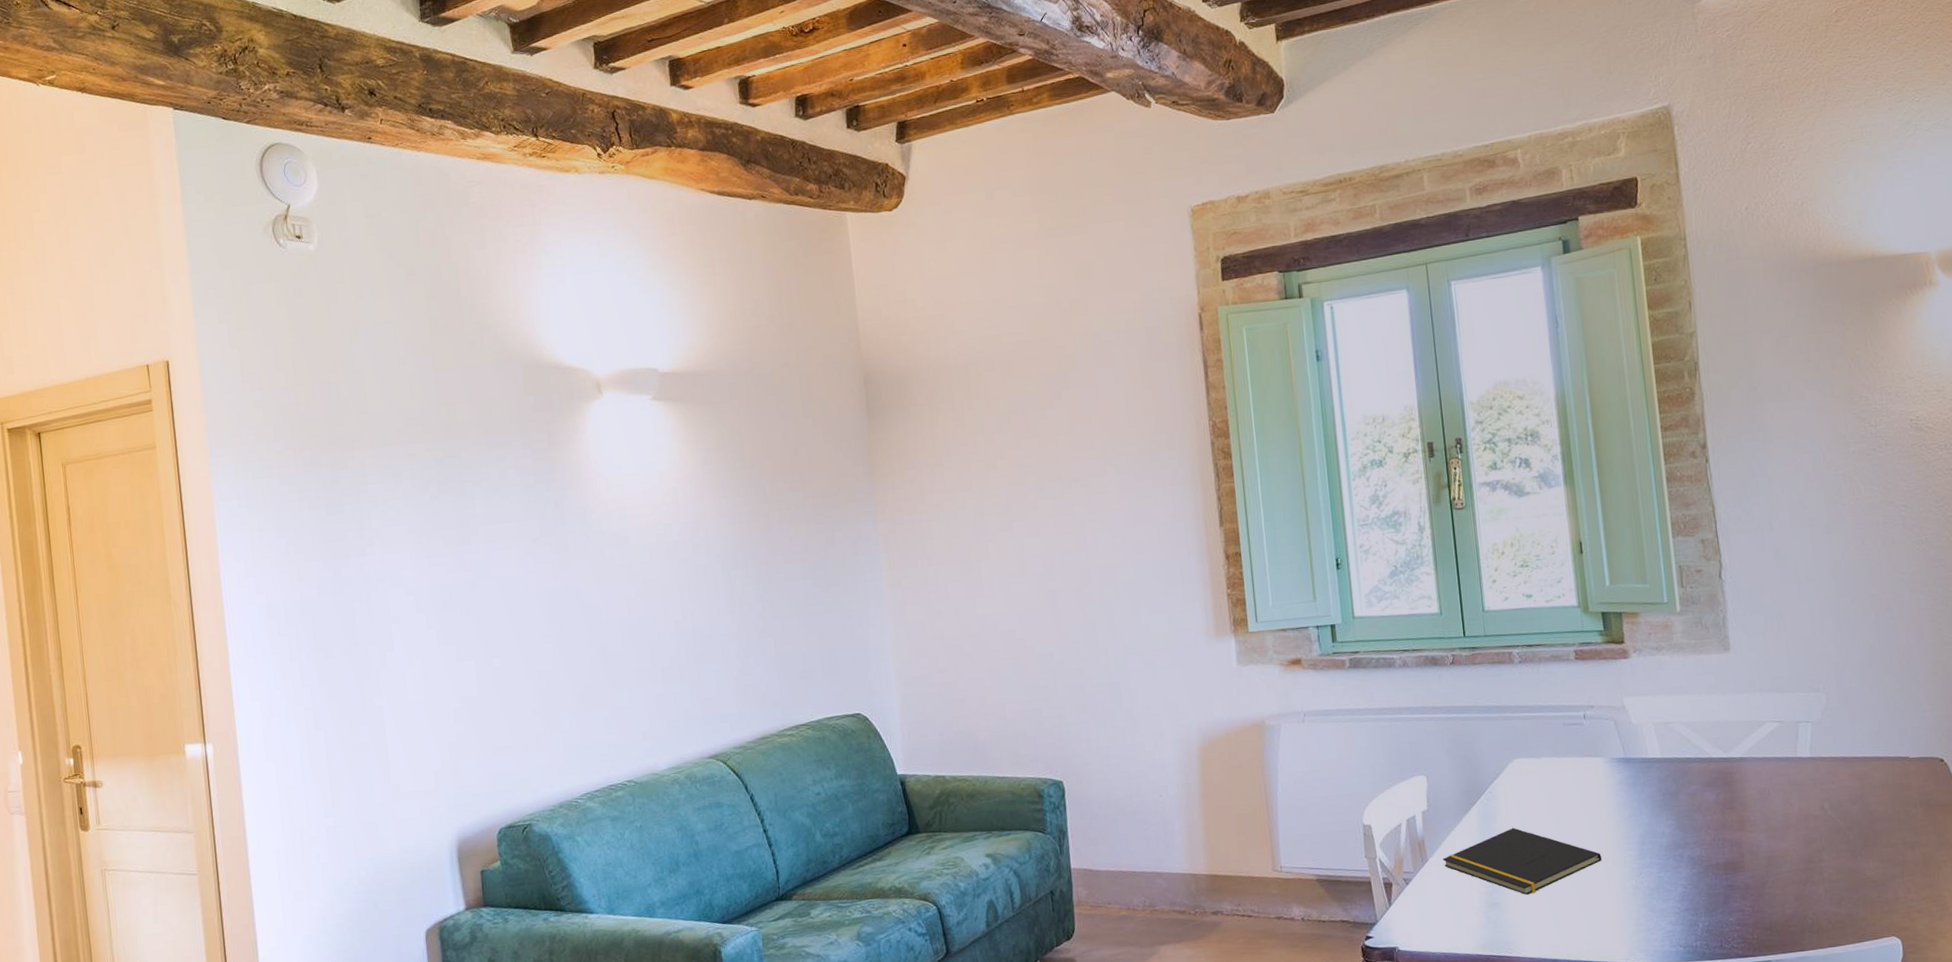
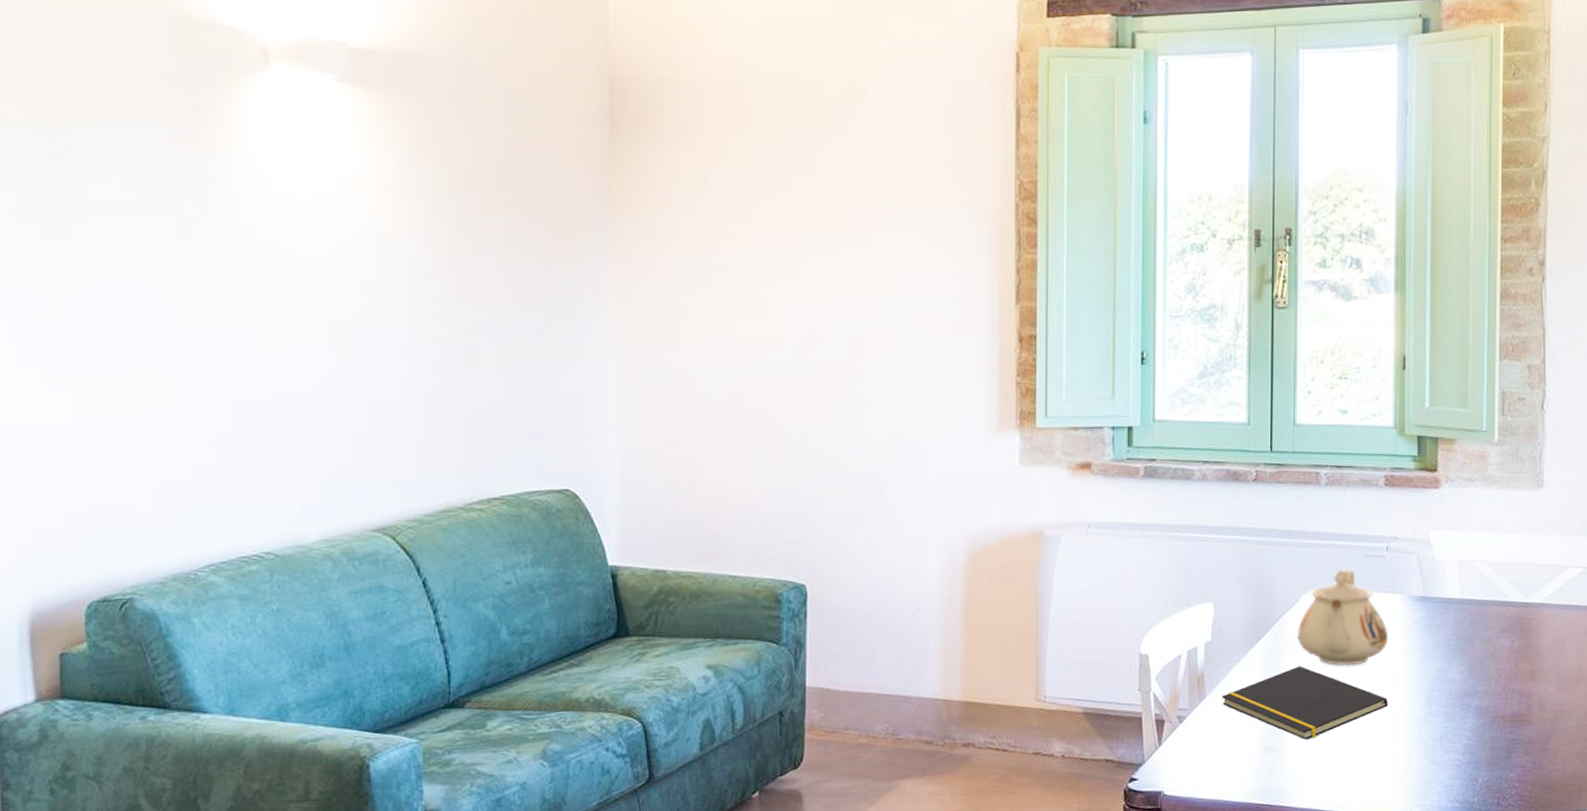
teapot: none [1507,737,1595,825] -> present [1296,569,1389,666]

